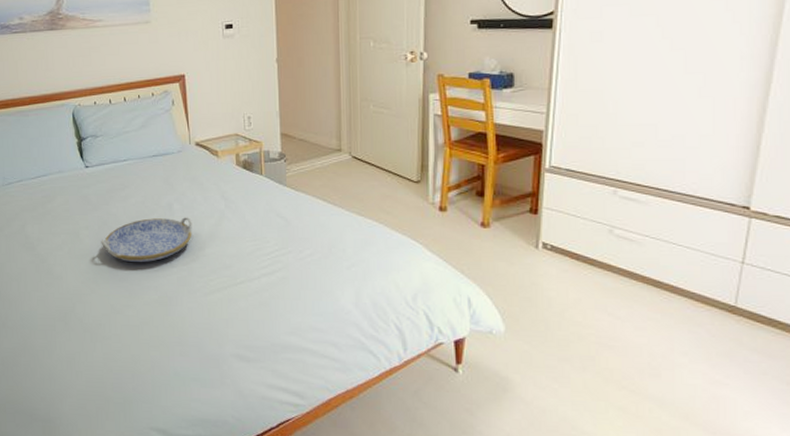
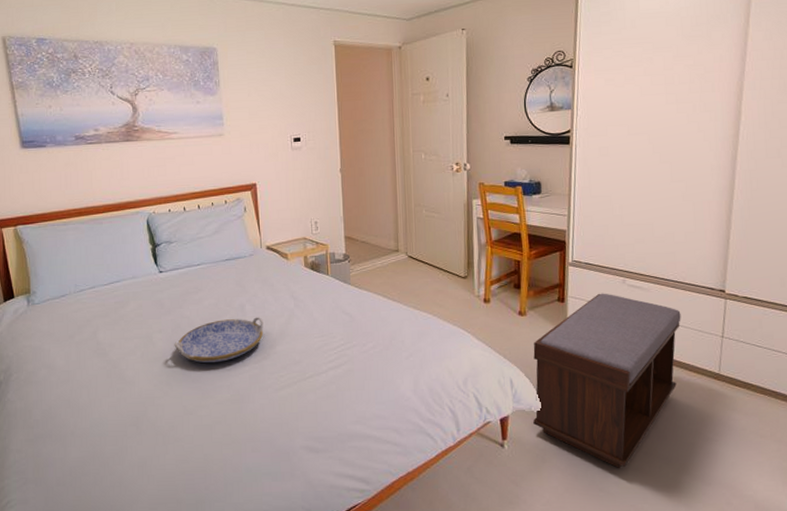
bench: none [494,205,688,406] -> present [533,293,681,468]

